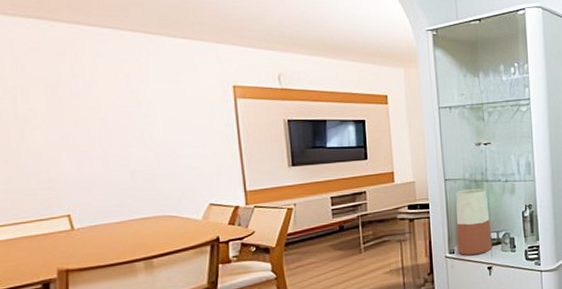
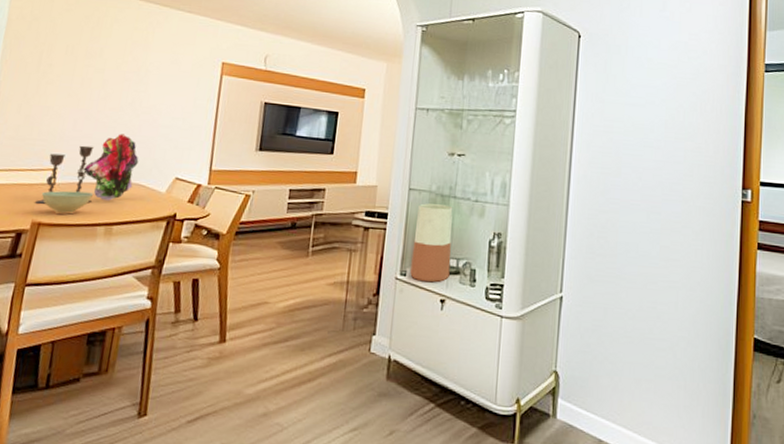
candlestick: none [56,186,121,252] -> present [35,145,94,204]
bowl: none [60,231,123,259] -> present [41,190,94,215]
bouquet: none [103,170,165,237] -> present [84,133,139,201]

